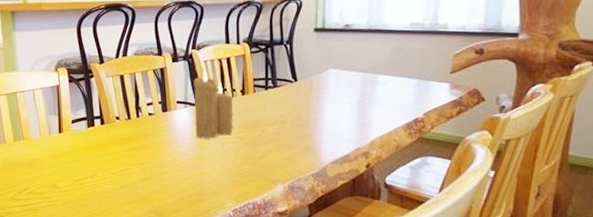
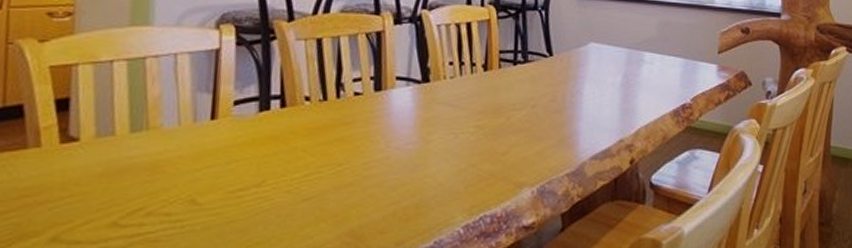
candle: present [194,70,233,139] -> none [419,37,473,129]

